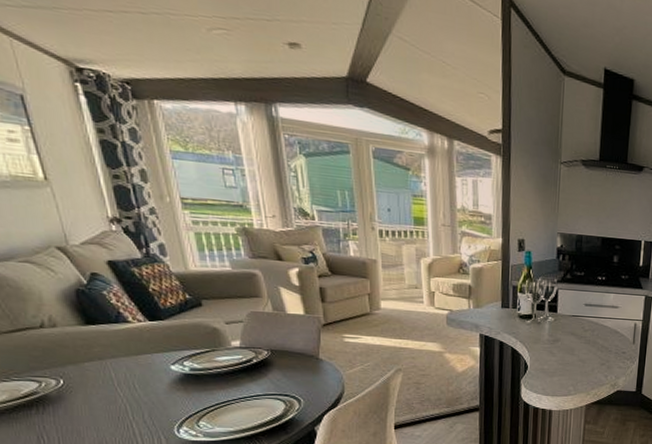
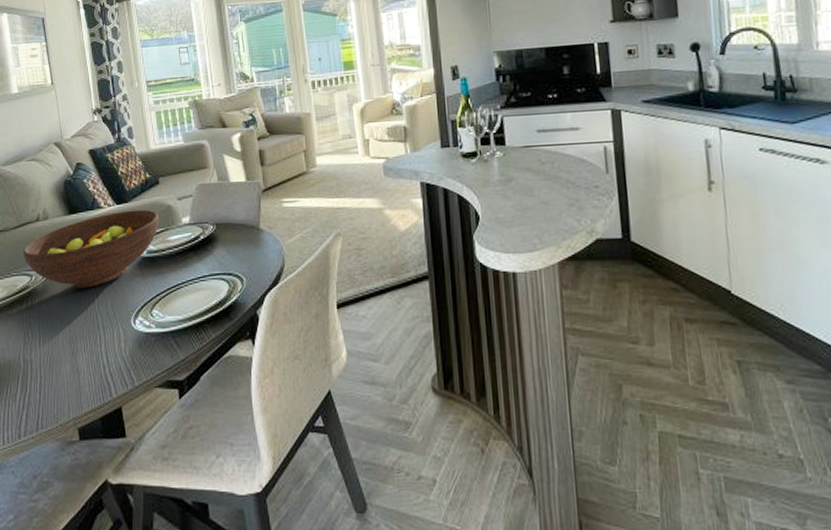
fruit bowl: none [25,328,203,398] -> present [23,209,159,288]

